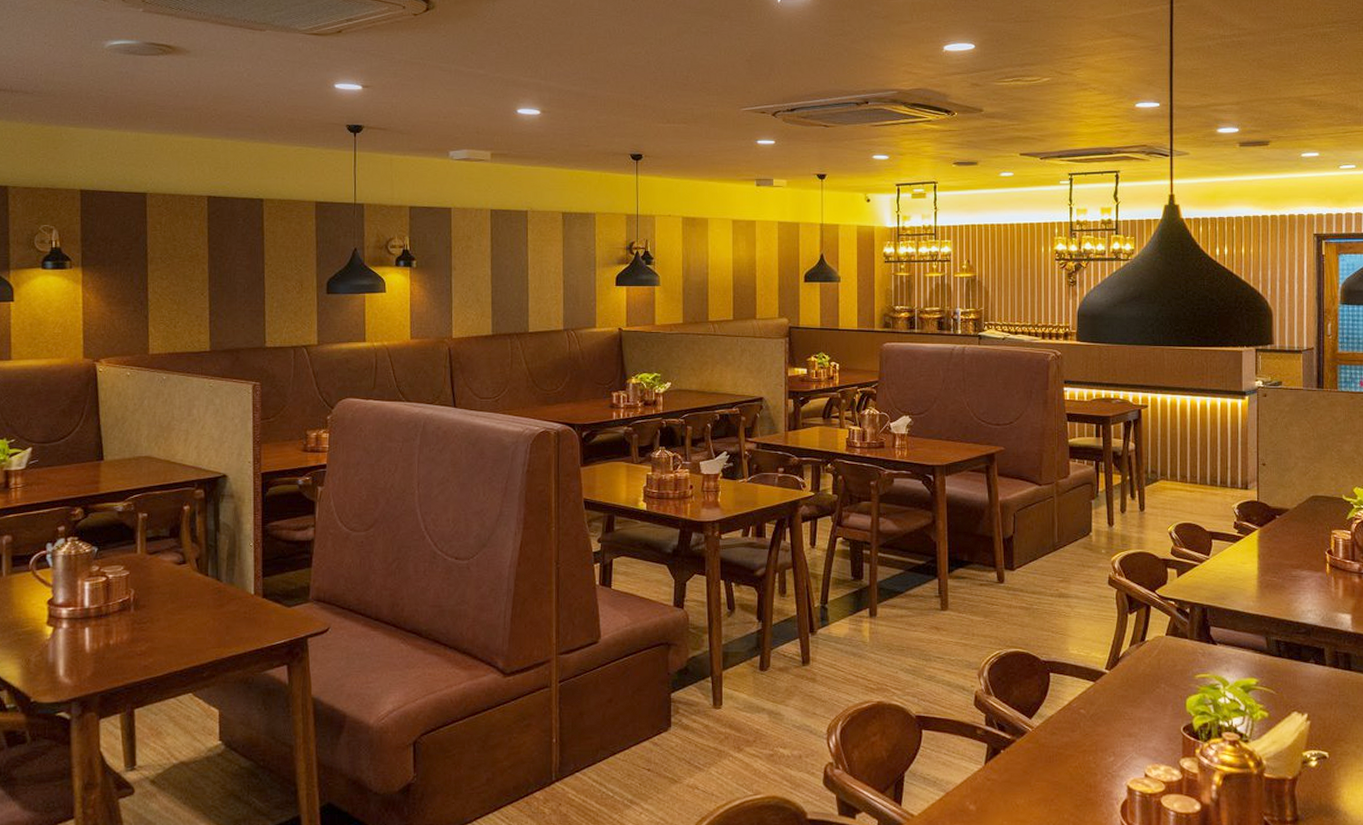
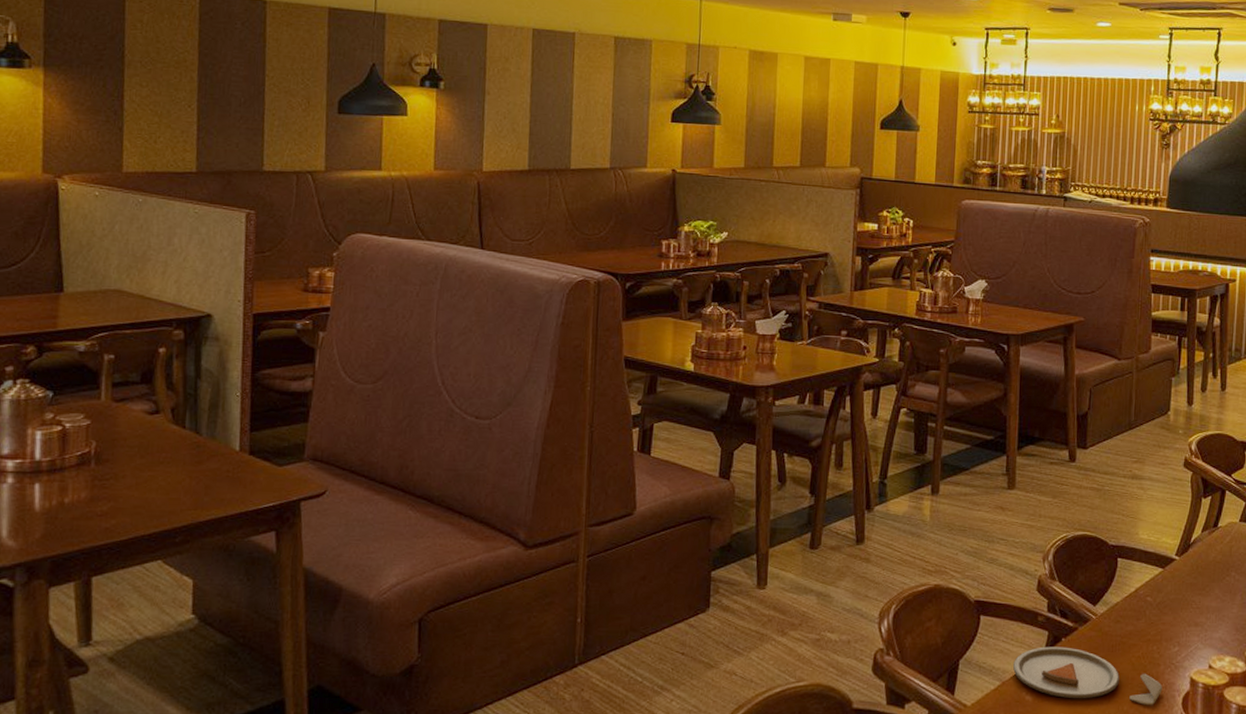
dinner plate: none [956,758,1101,814] -> present [1013,646,1163,706]

